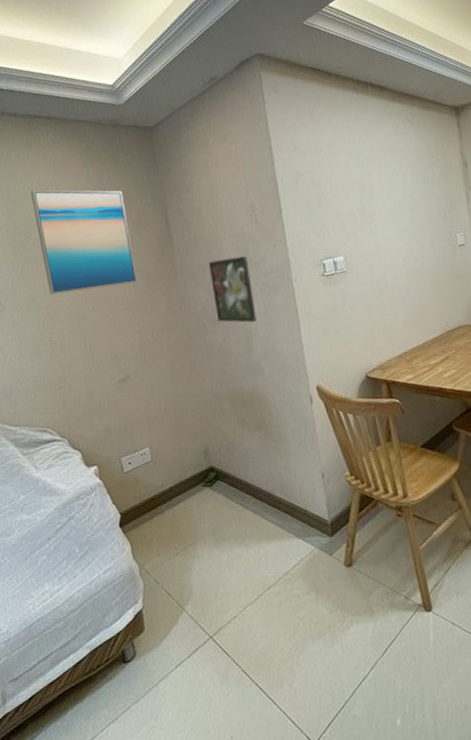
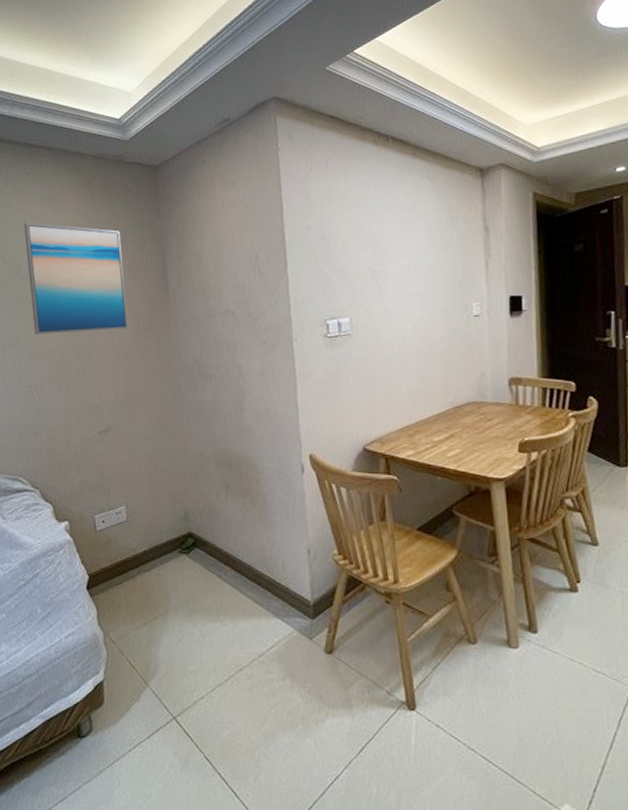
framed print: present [208,256,257,323] -> none [204,310,251,380]

